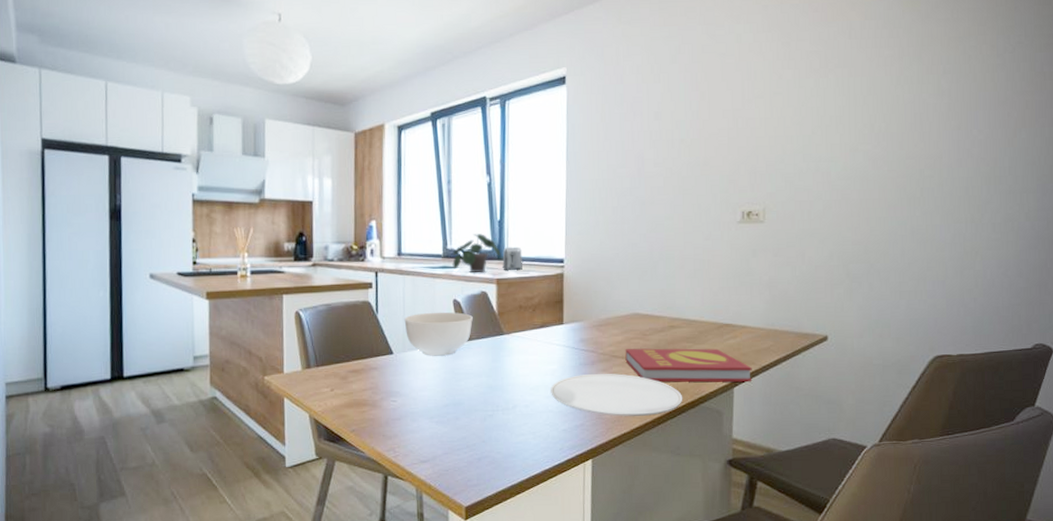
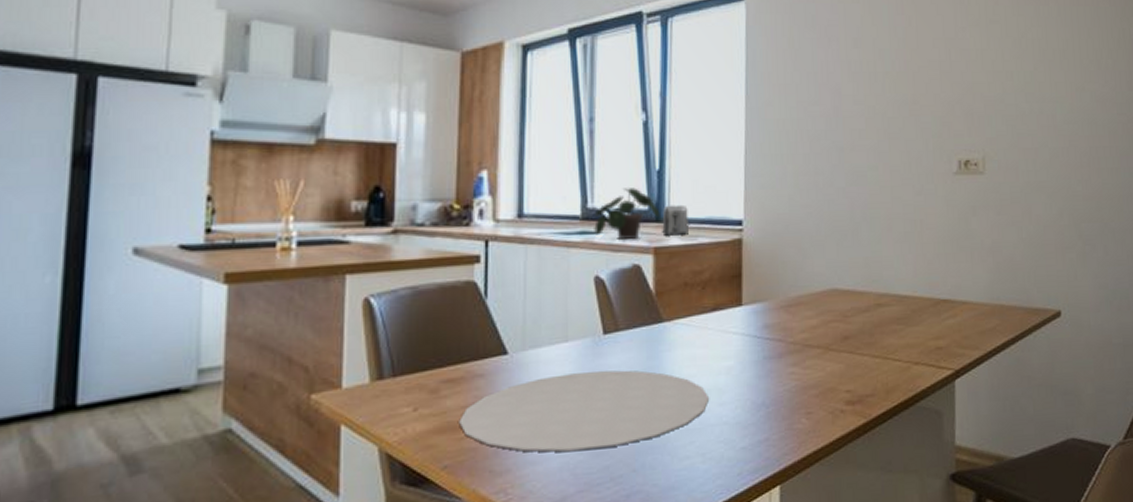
placemat: none [361,369,539,426] -> present [459,370,710,453]
bowl: present [404,312,473,356] -> none [525,293,621,355]
plate: present [550,373,683,417] -> none [725,368,895,426]
book: present [625,348,753,383] -> none [821,331,977,377]

